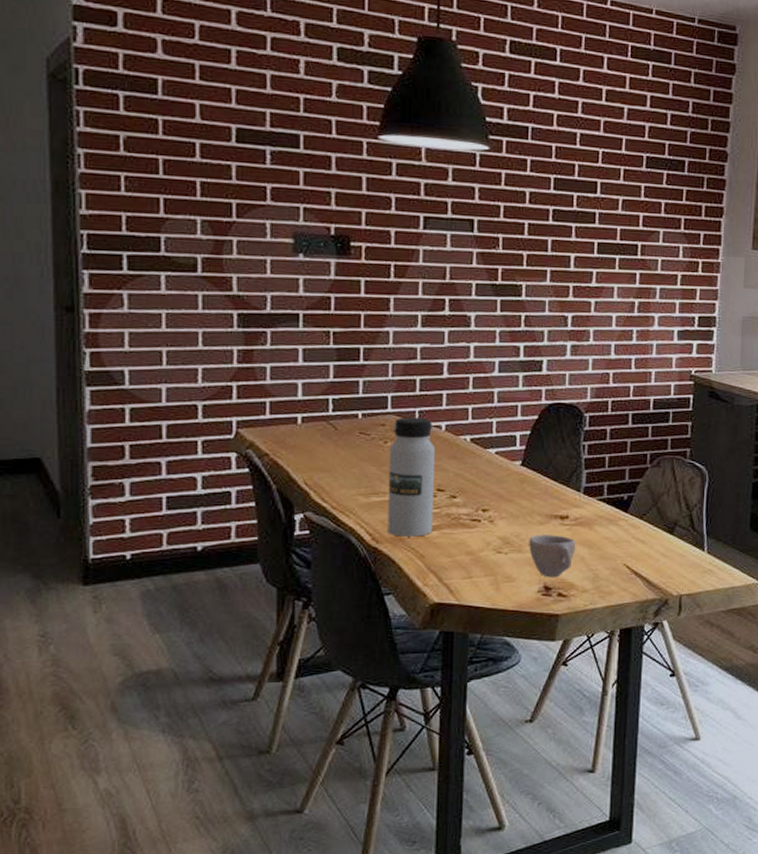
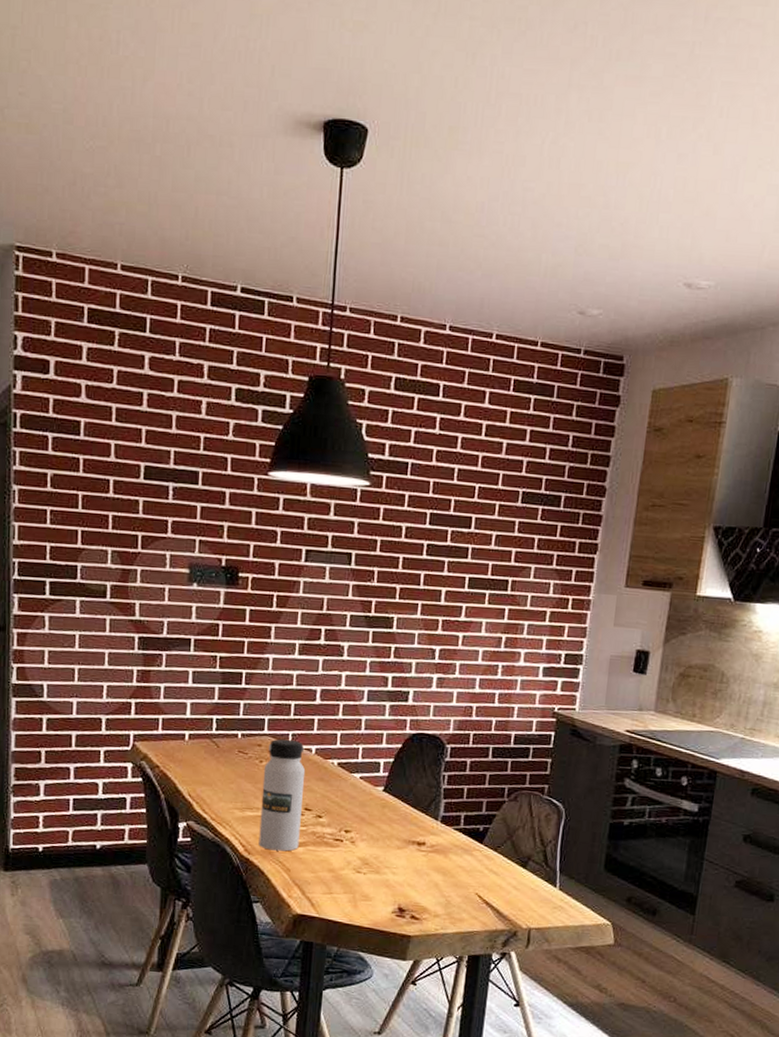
cup: present [529,535,576,578] -> none [386,858,431,901]

